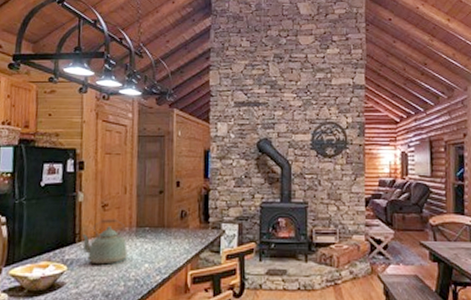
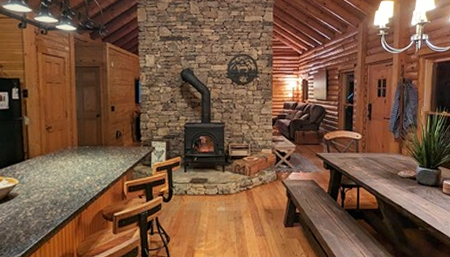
kettle: present [82,219,128,265] -> none [30,139,71,178]

